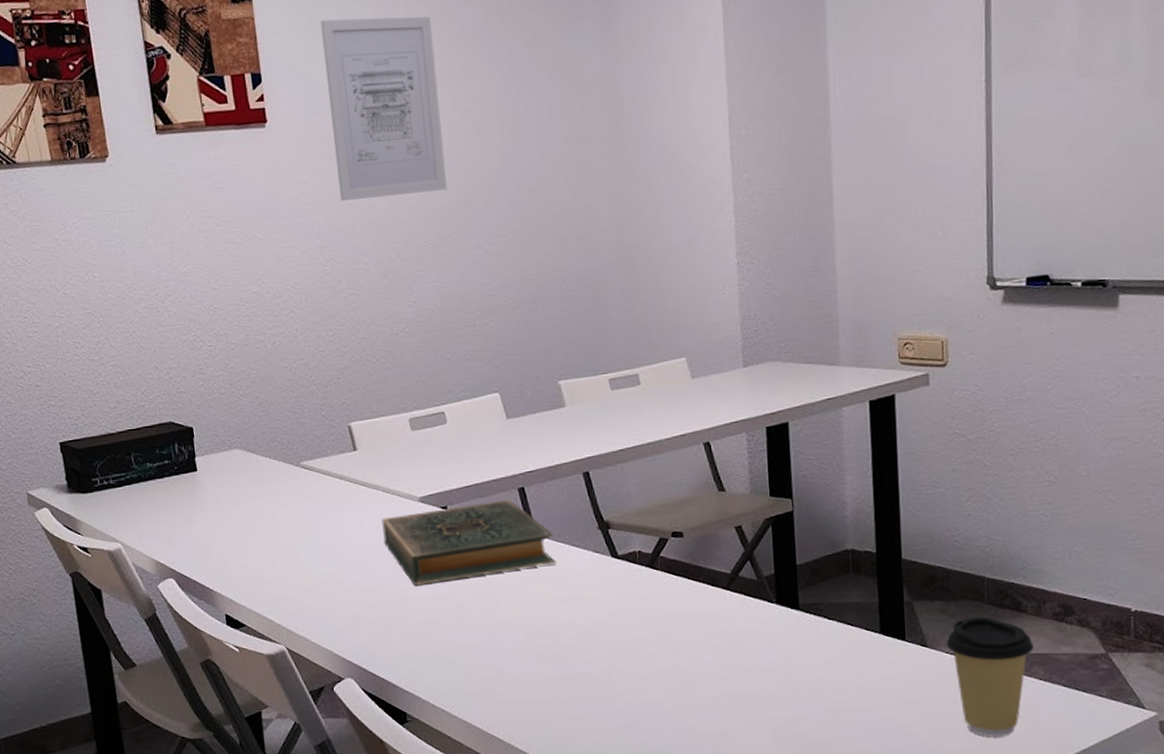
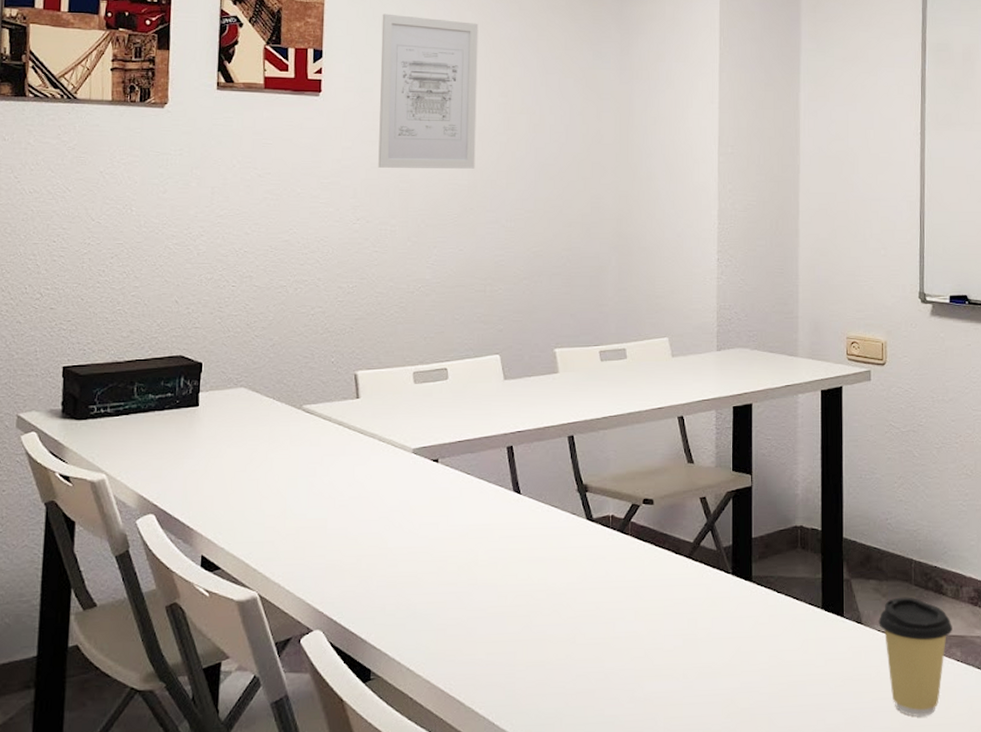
hardback book: present [382,499,556,586] -> none [373,456,535,537]

